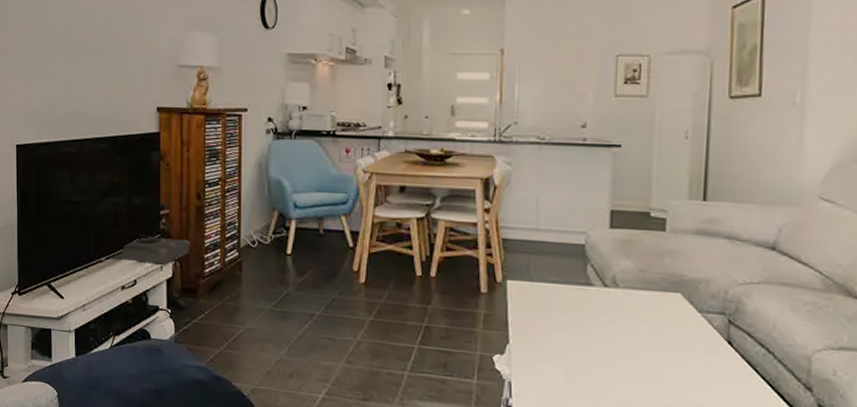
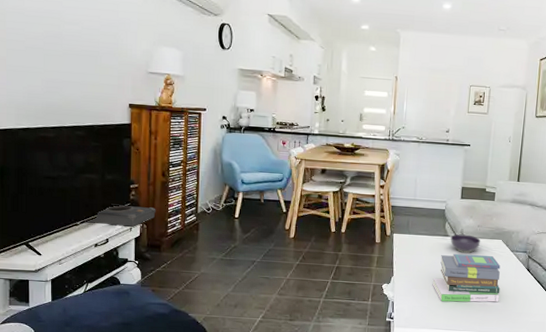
books: none [569,313,682,392] -> present [432,254,501,302]
bowl: none [595,282,646,312] -> present [450,234,481,253]

